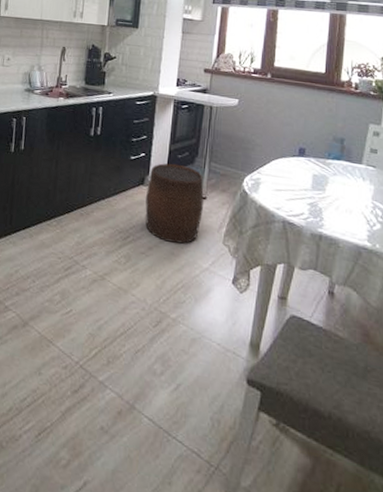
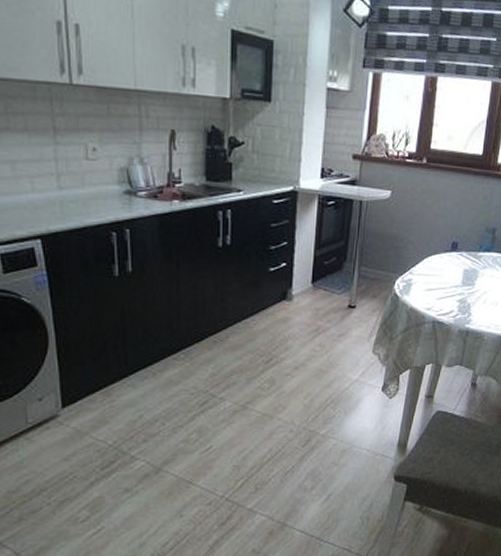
stool: present [145,163,204,244] -> none [289,271,353,358]

